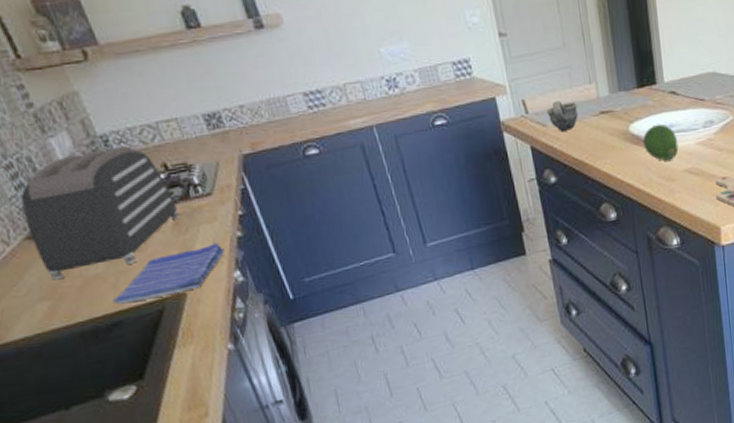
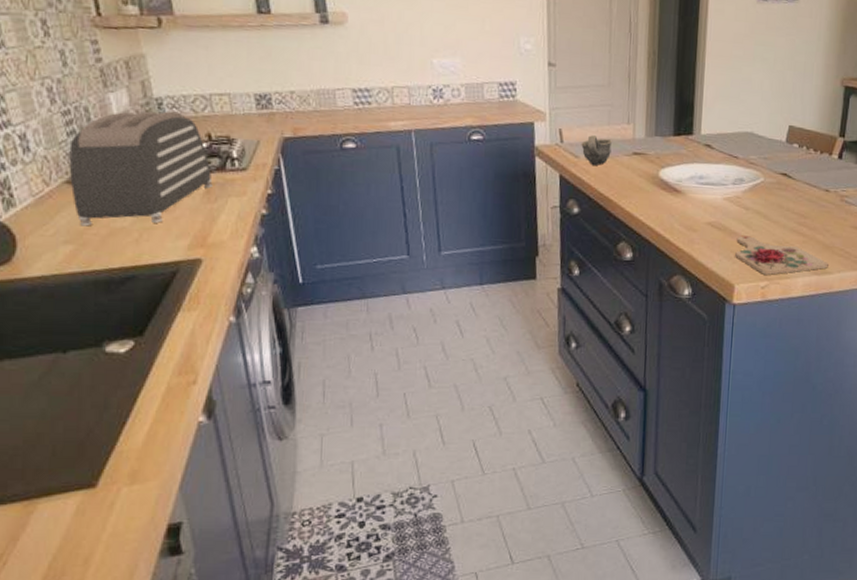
dish towel: present [113,242,225,305] -> none [132,216,248,260]
fruit: present [643,124,679,161] -> none [671,173,705,211]

